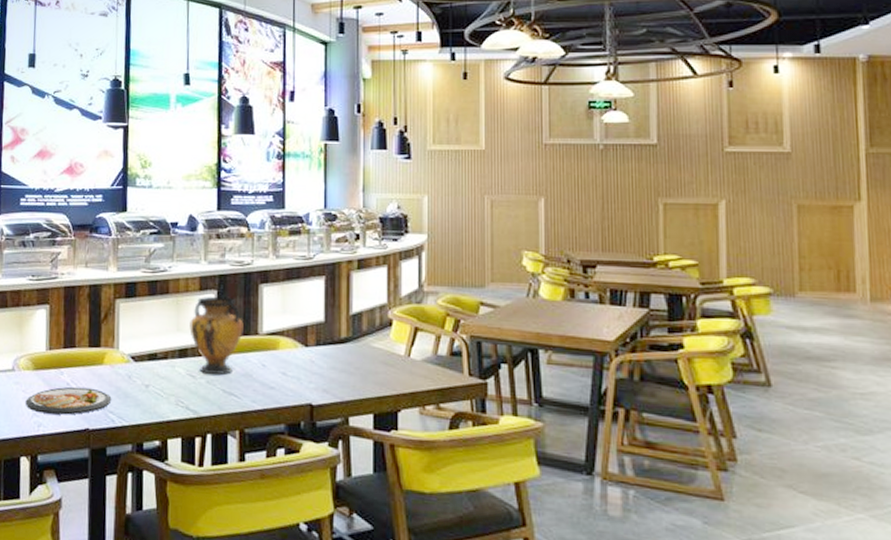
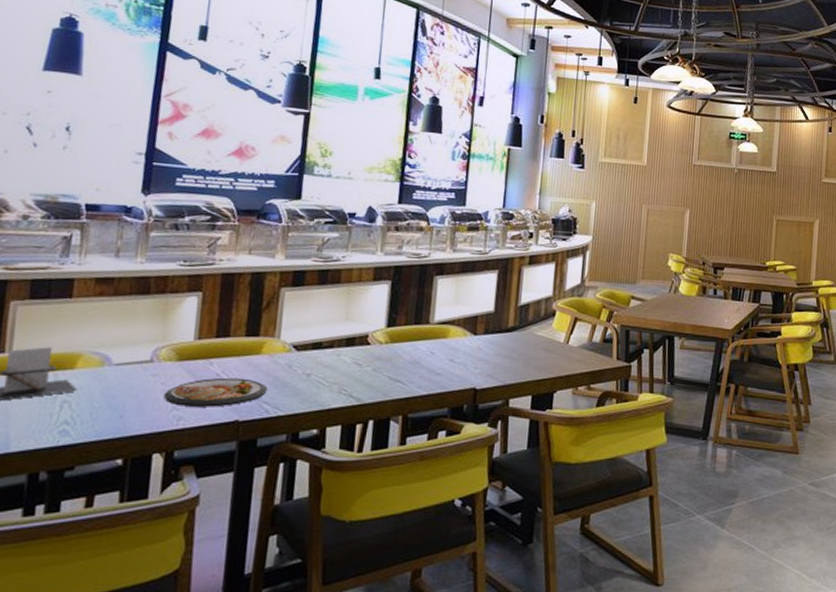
vase: present [189,296,244,376] -> none [359,286,416,363]

